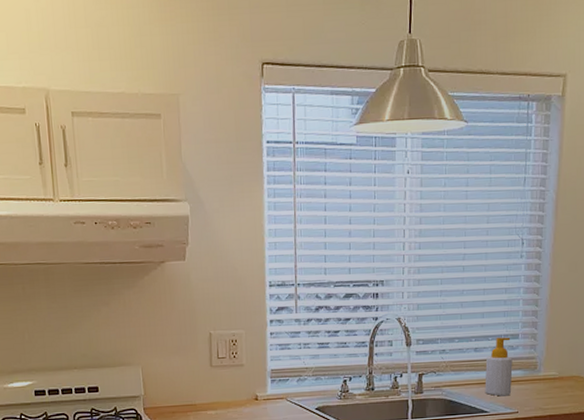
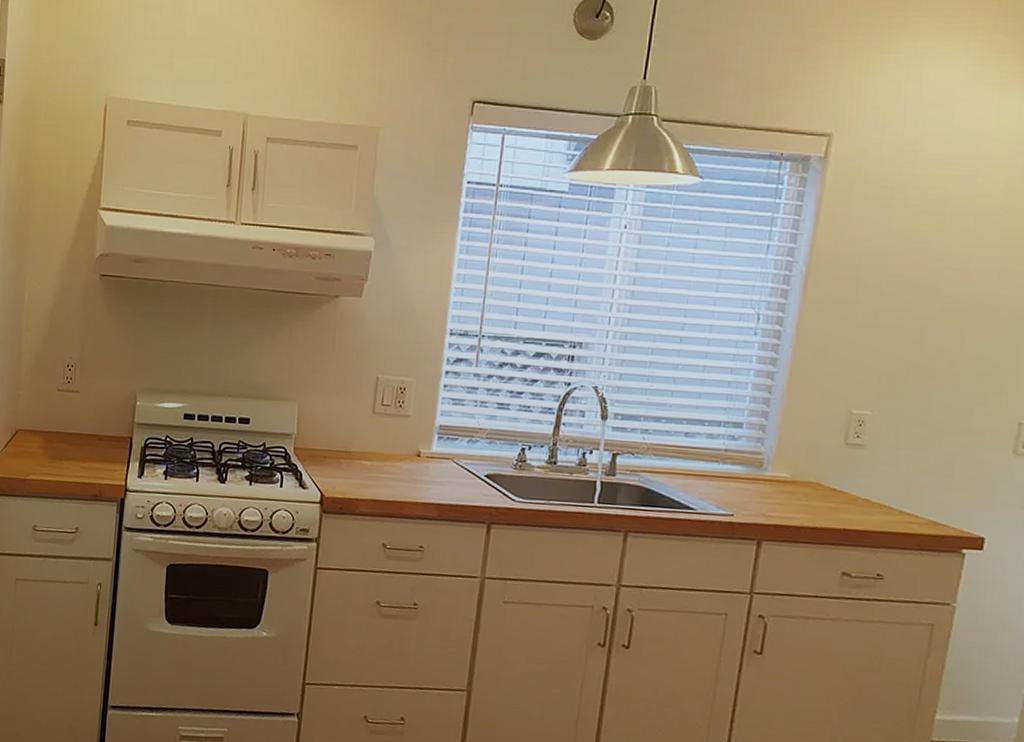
soap bottle: present [484,337,513,397] -> none [693,424,733,494]

